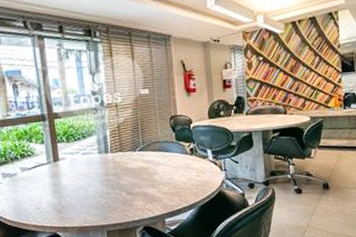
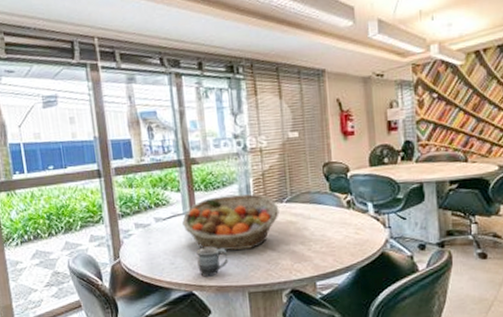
fruit basket: none [46,144,133,196] -> present [182,194,279,251]
mug: none [60,192,89,220] -> present [196,247,229,277]

